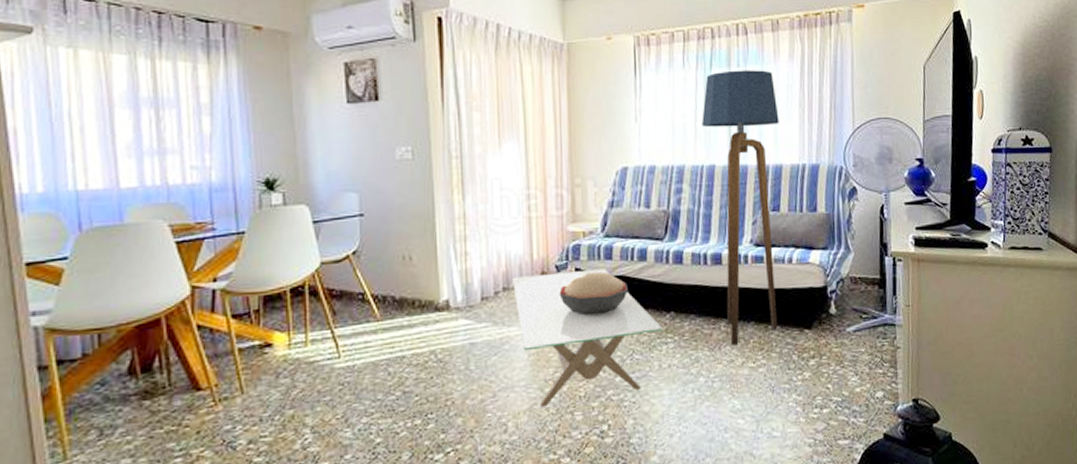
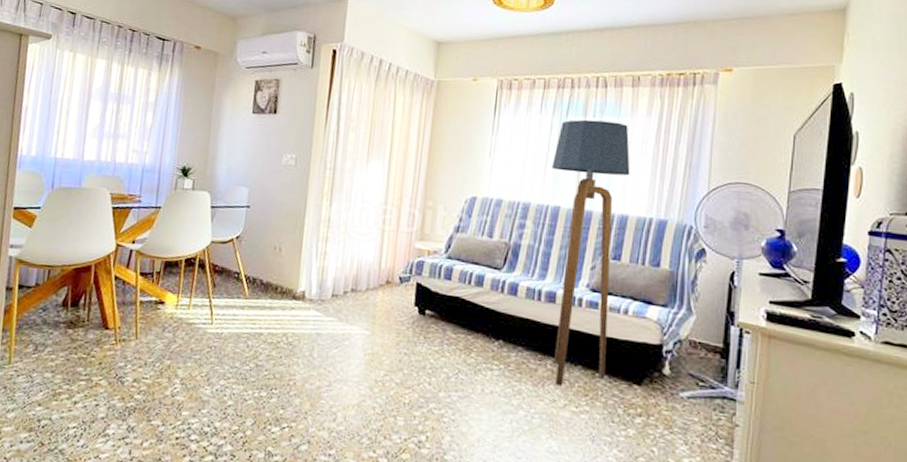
coffee table: present [512,268,662,406] -> none [360,281,489,408]
decorative bowl: present [559,271,628,316] -> none [399,288,462,330]

